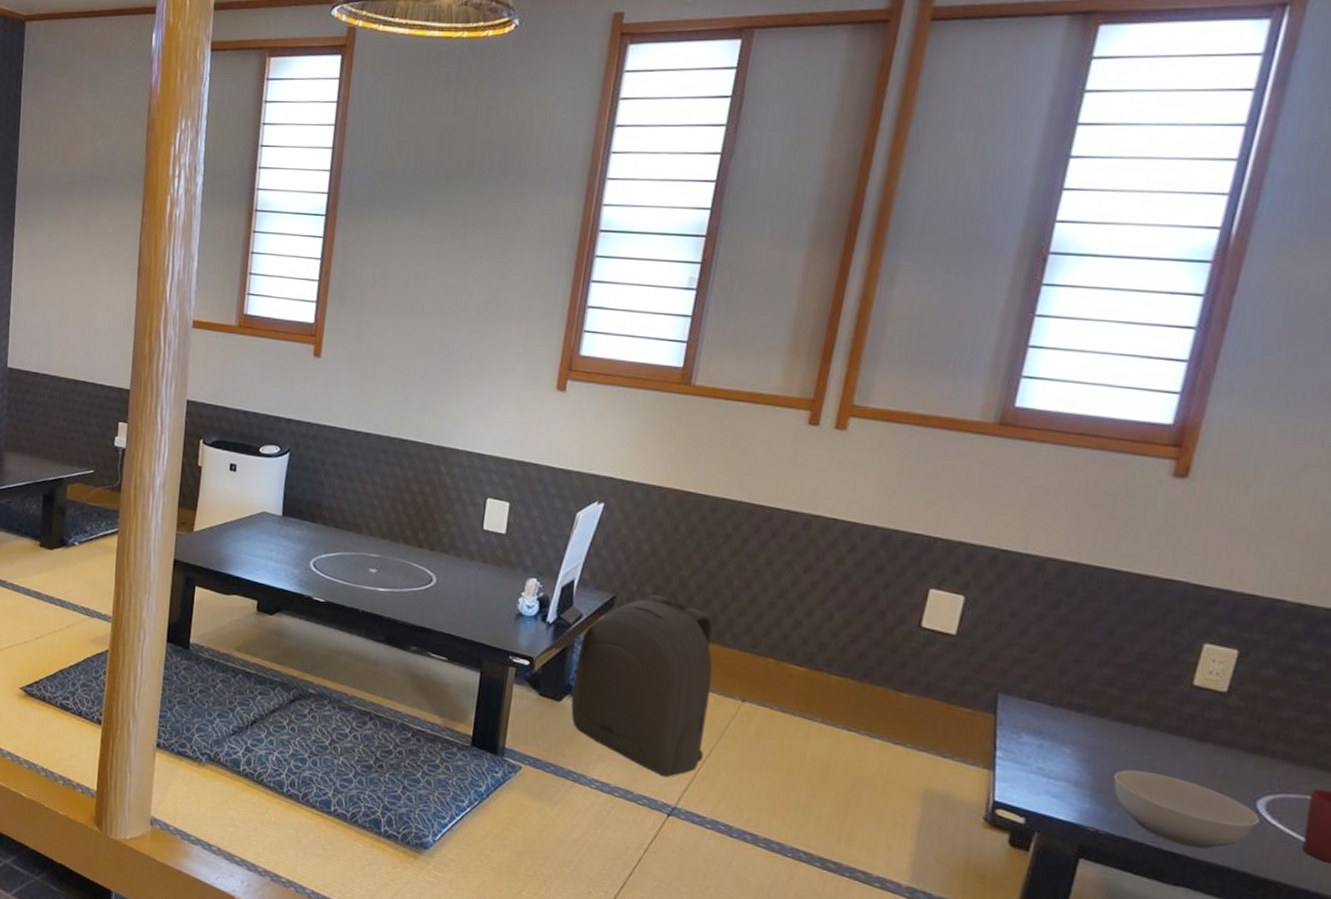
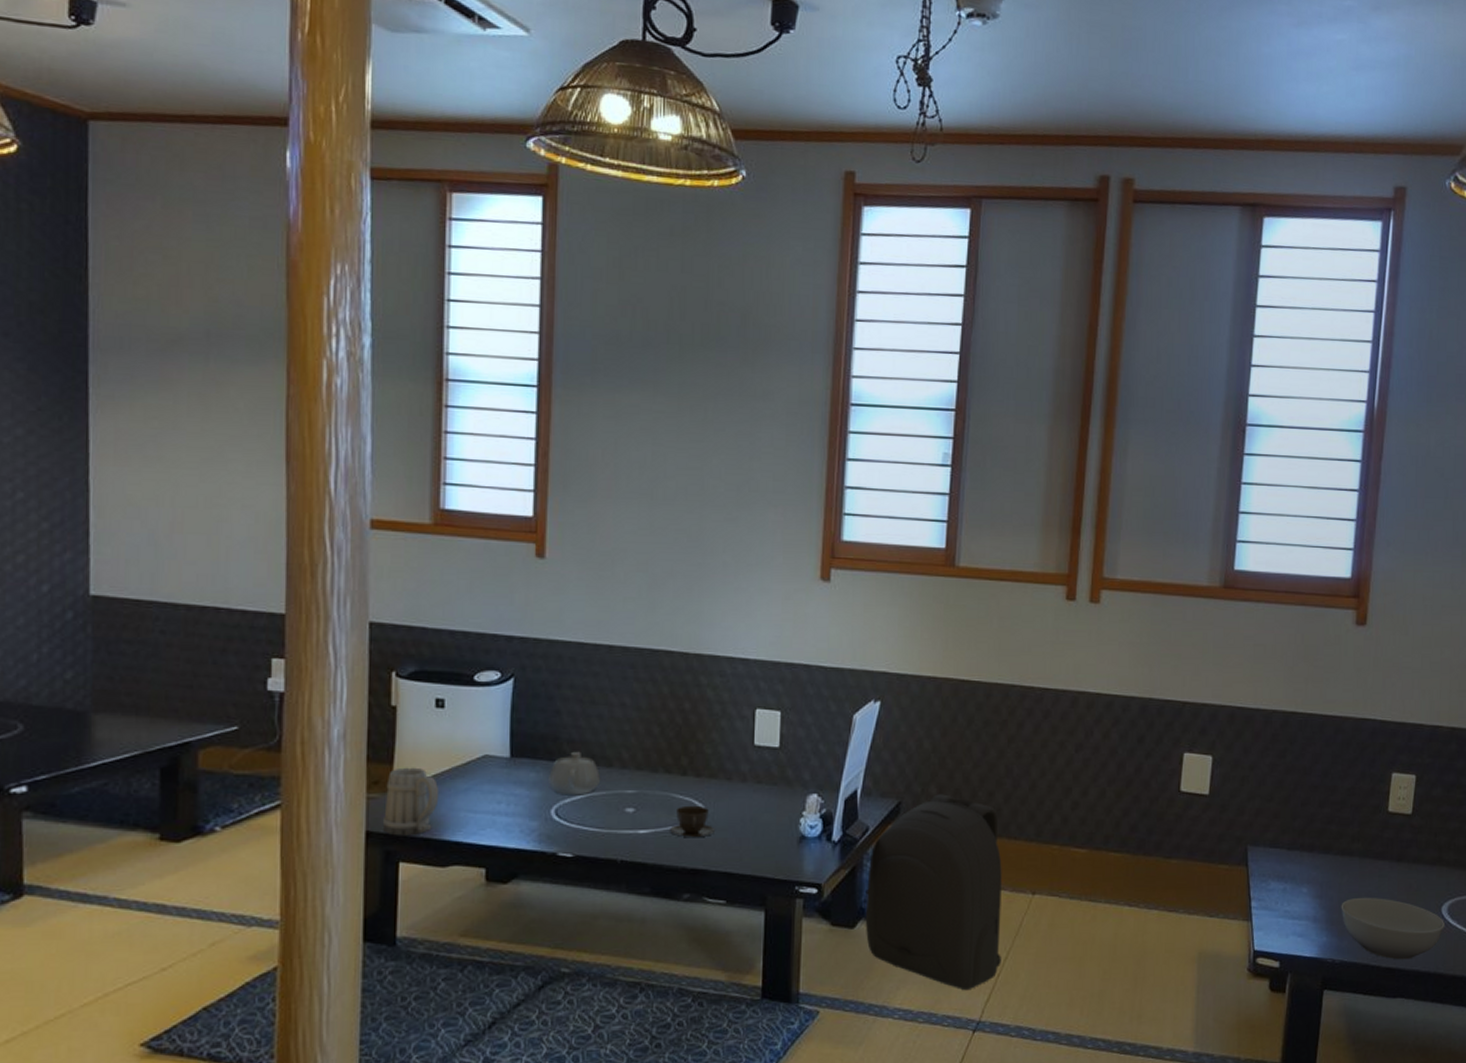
beer mug: none [185,514,228,568] -> present [382,767,440,836]
teapot: none [309,517,352,553] -> present [547,751,601,796]
teacup: none [404,573,444,602] -> present [670,805,716,838]

